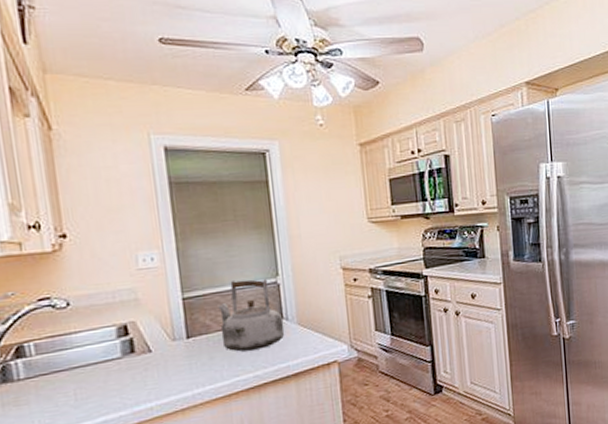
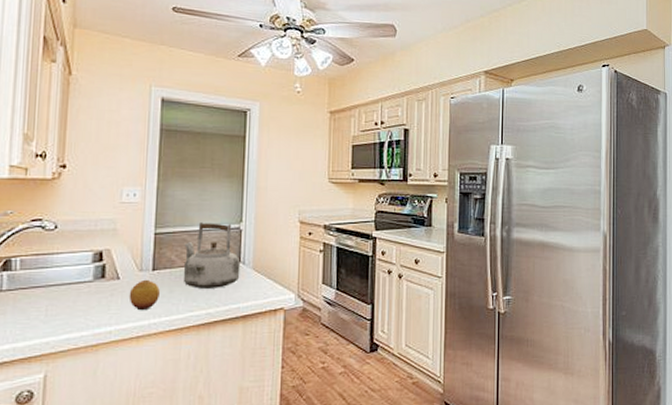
fruit: none [165,348,200,382] -> present [128,279,160,311]

